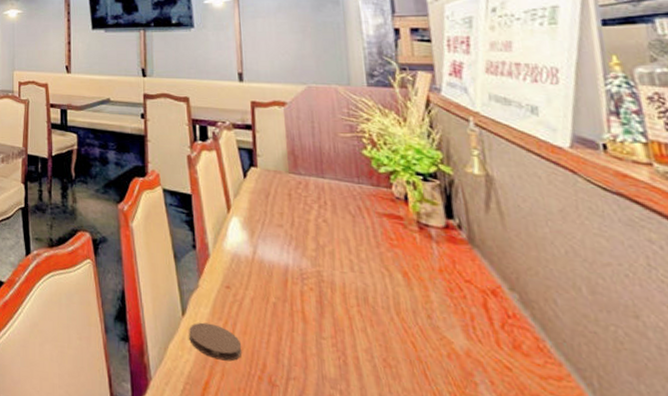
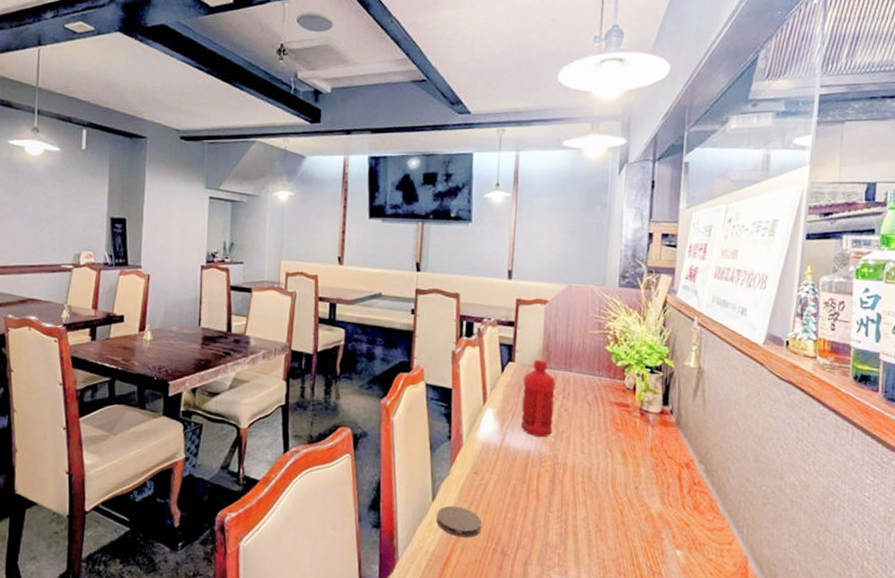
water bottle: none [270,164,312,250] -> present [521,359,555,437]

